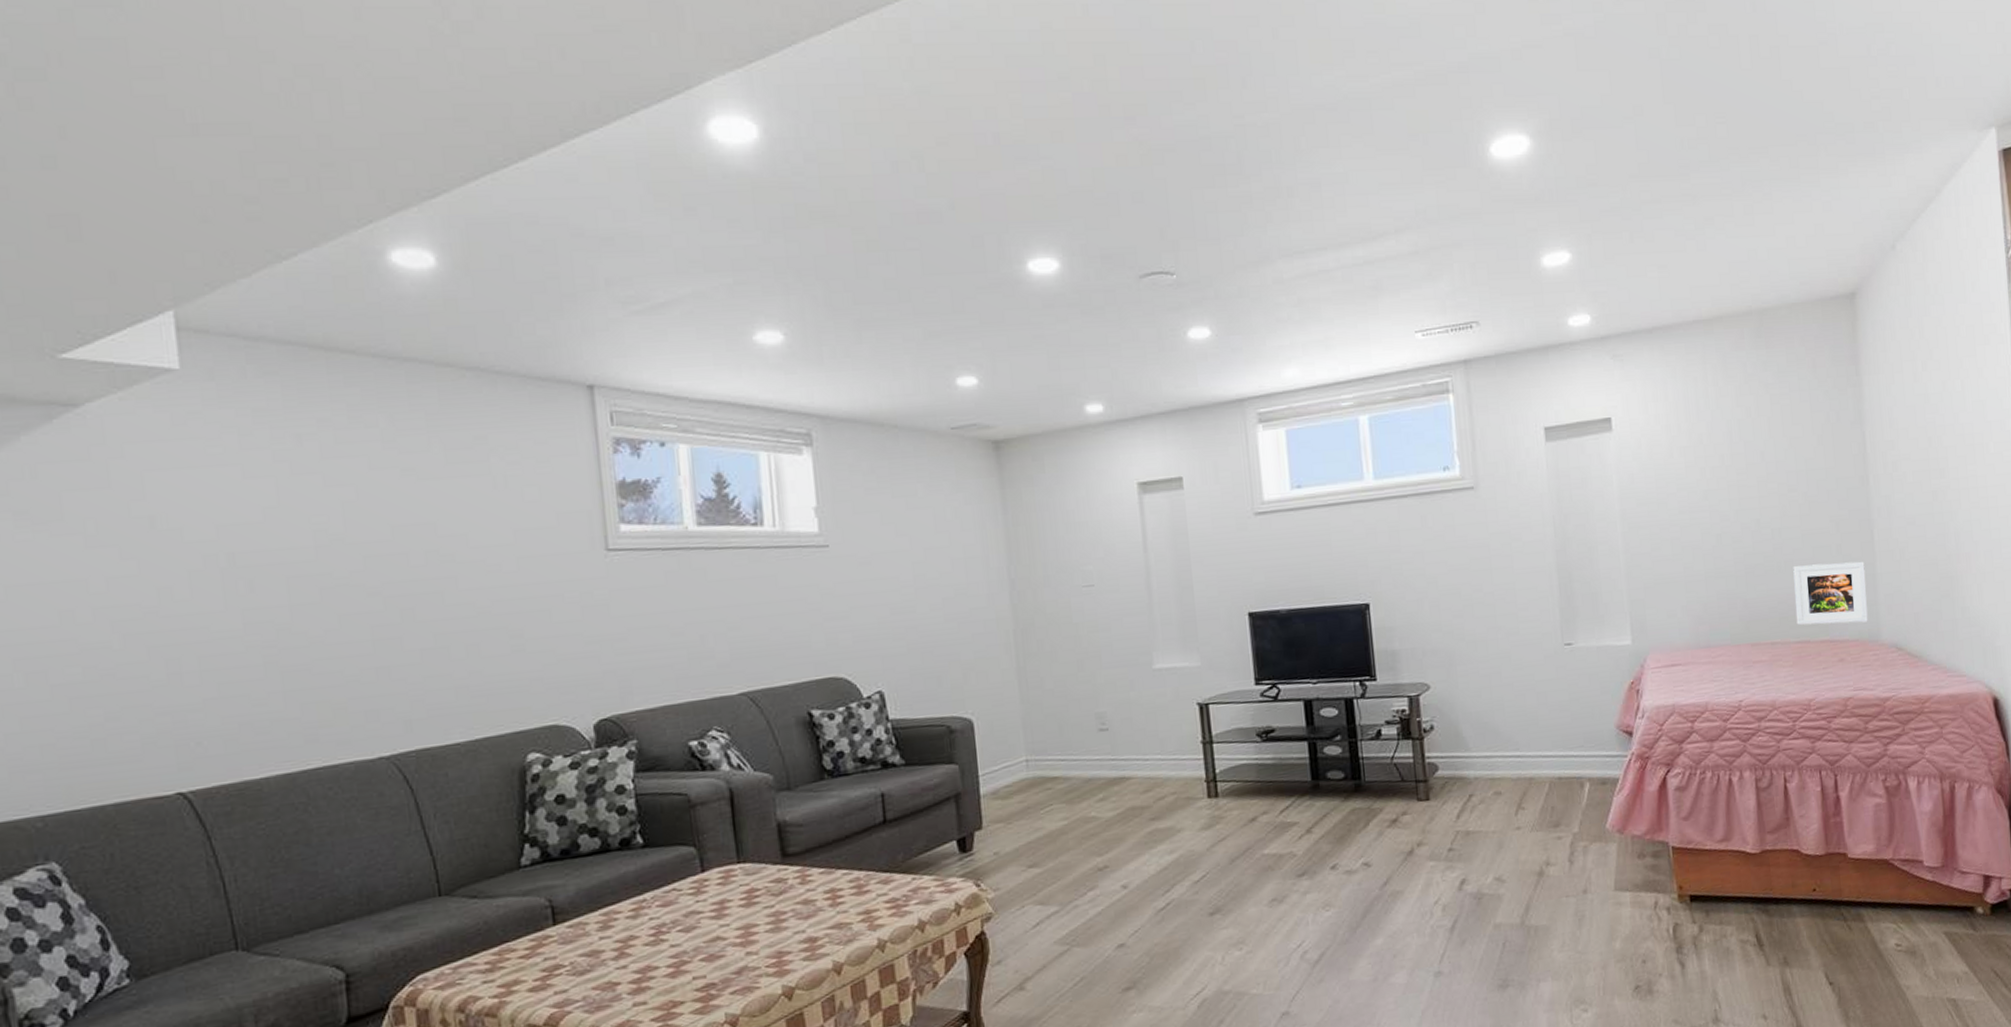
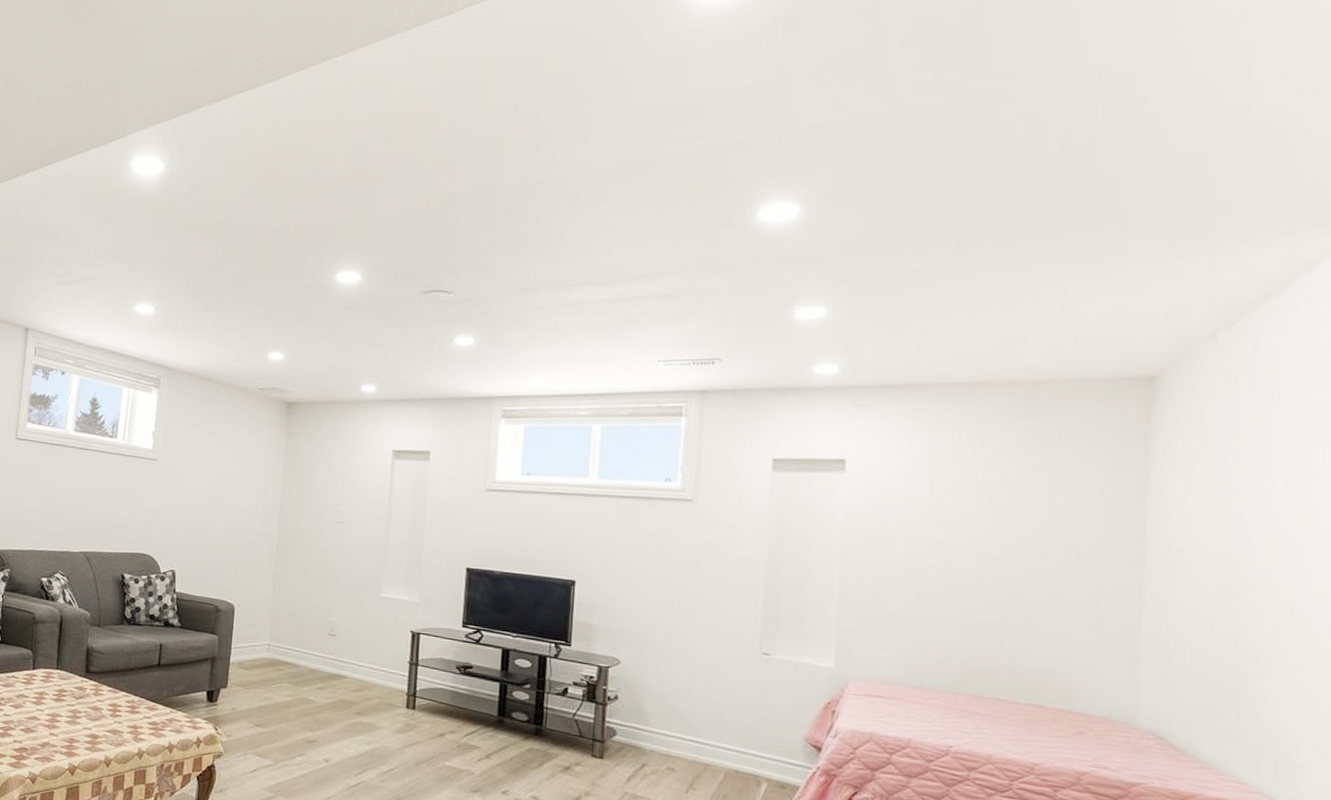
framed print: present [1793,561,1868,626] -> none [1030,631,1126,703]

